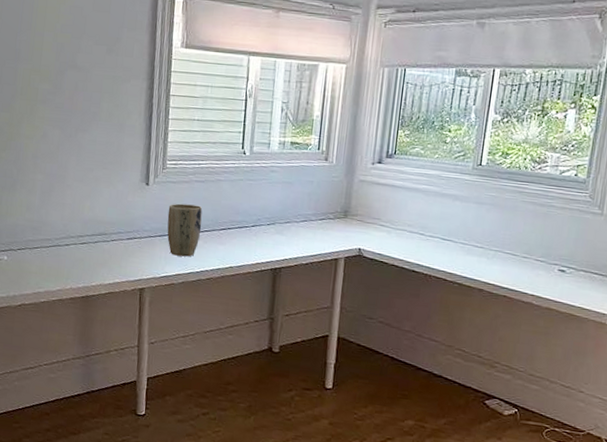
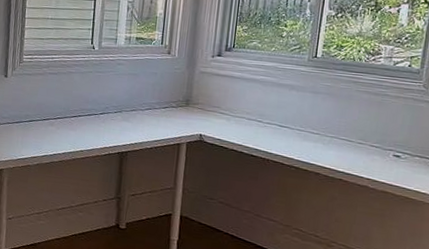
plant pot: present [167,203,203,257] -> none [23,93,56,142]

